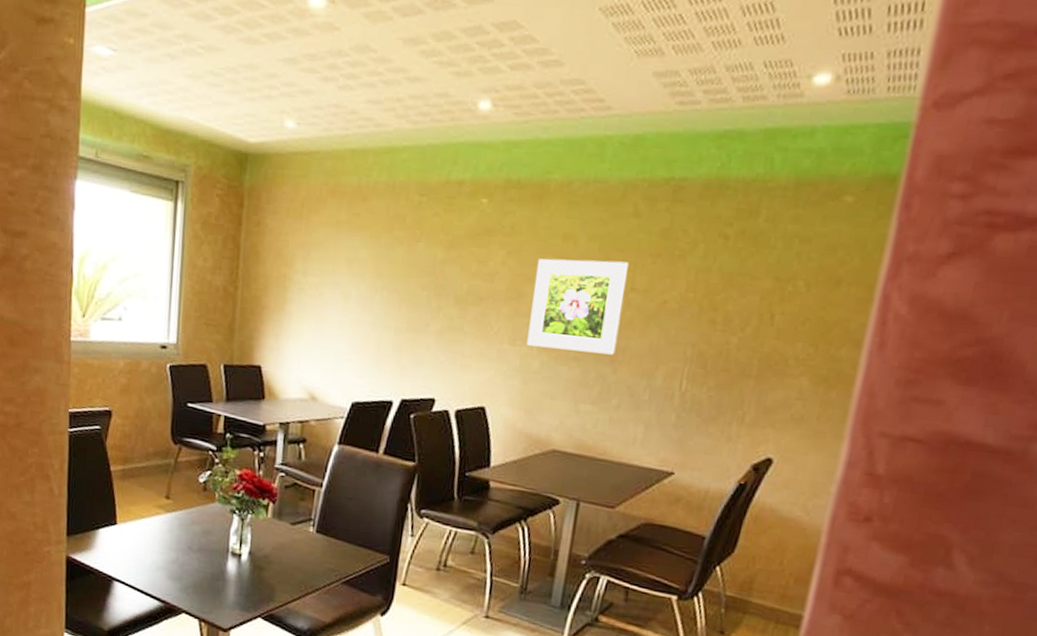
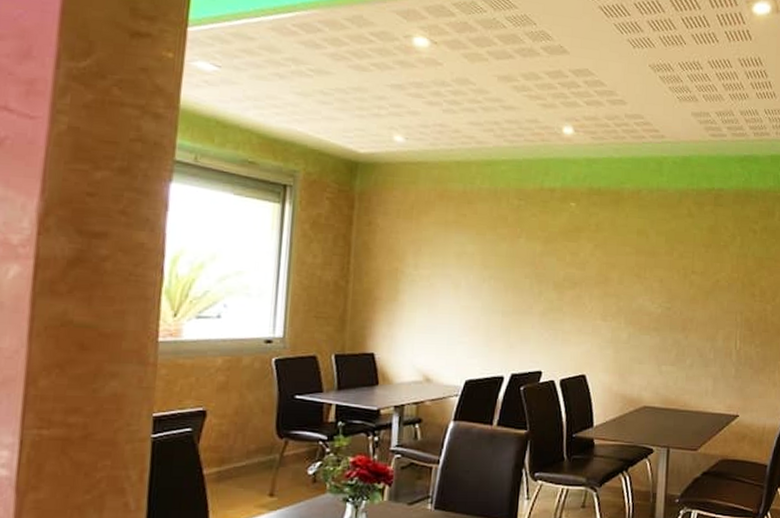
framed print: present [526,258,630,355] -> none [616,249,689,324]

